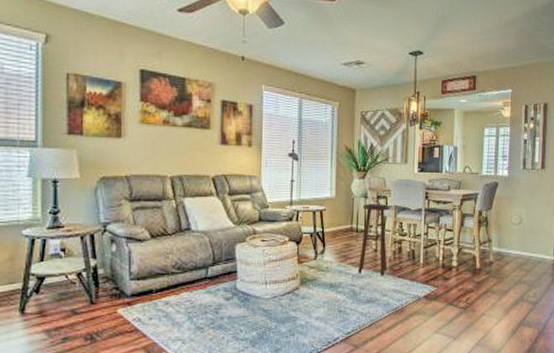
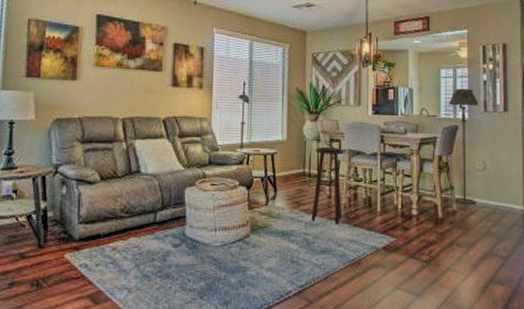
floor lamp: none [490,147,518,256] -> present [449,88,478,205]

